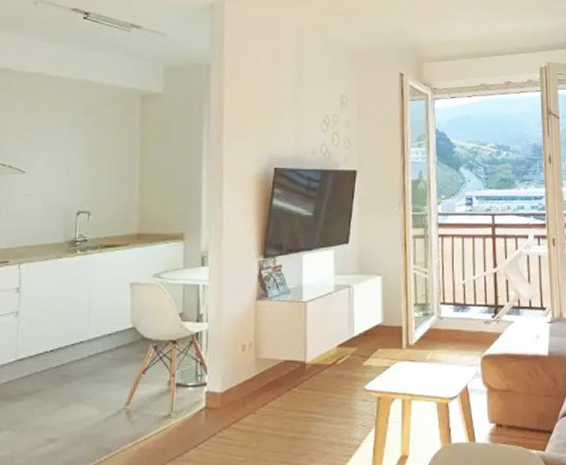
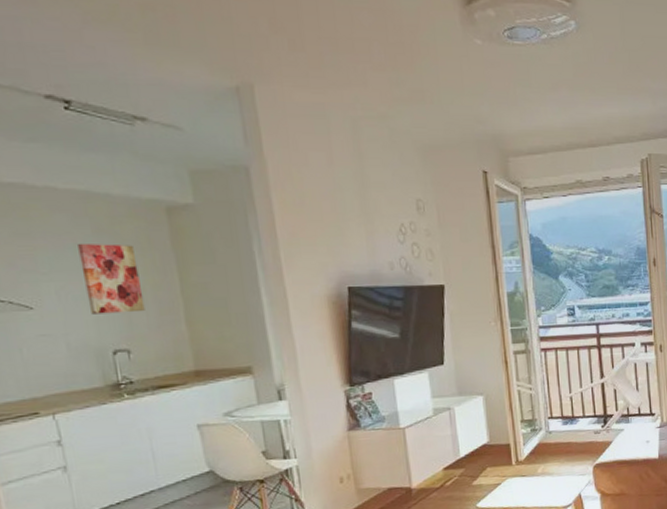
wall art: none [67,122,111,180] -> present [78,244,145,315]

